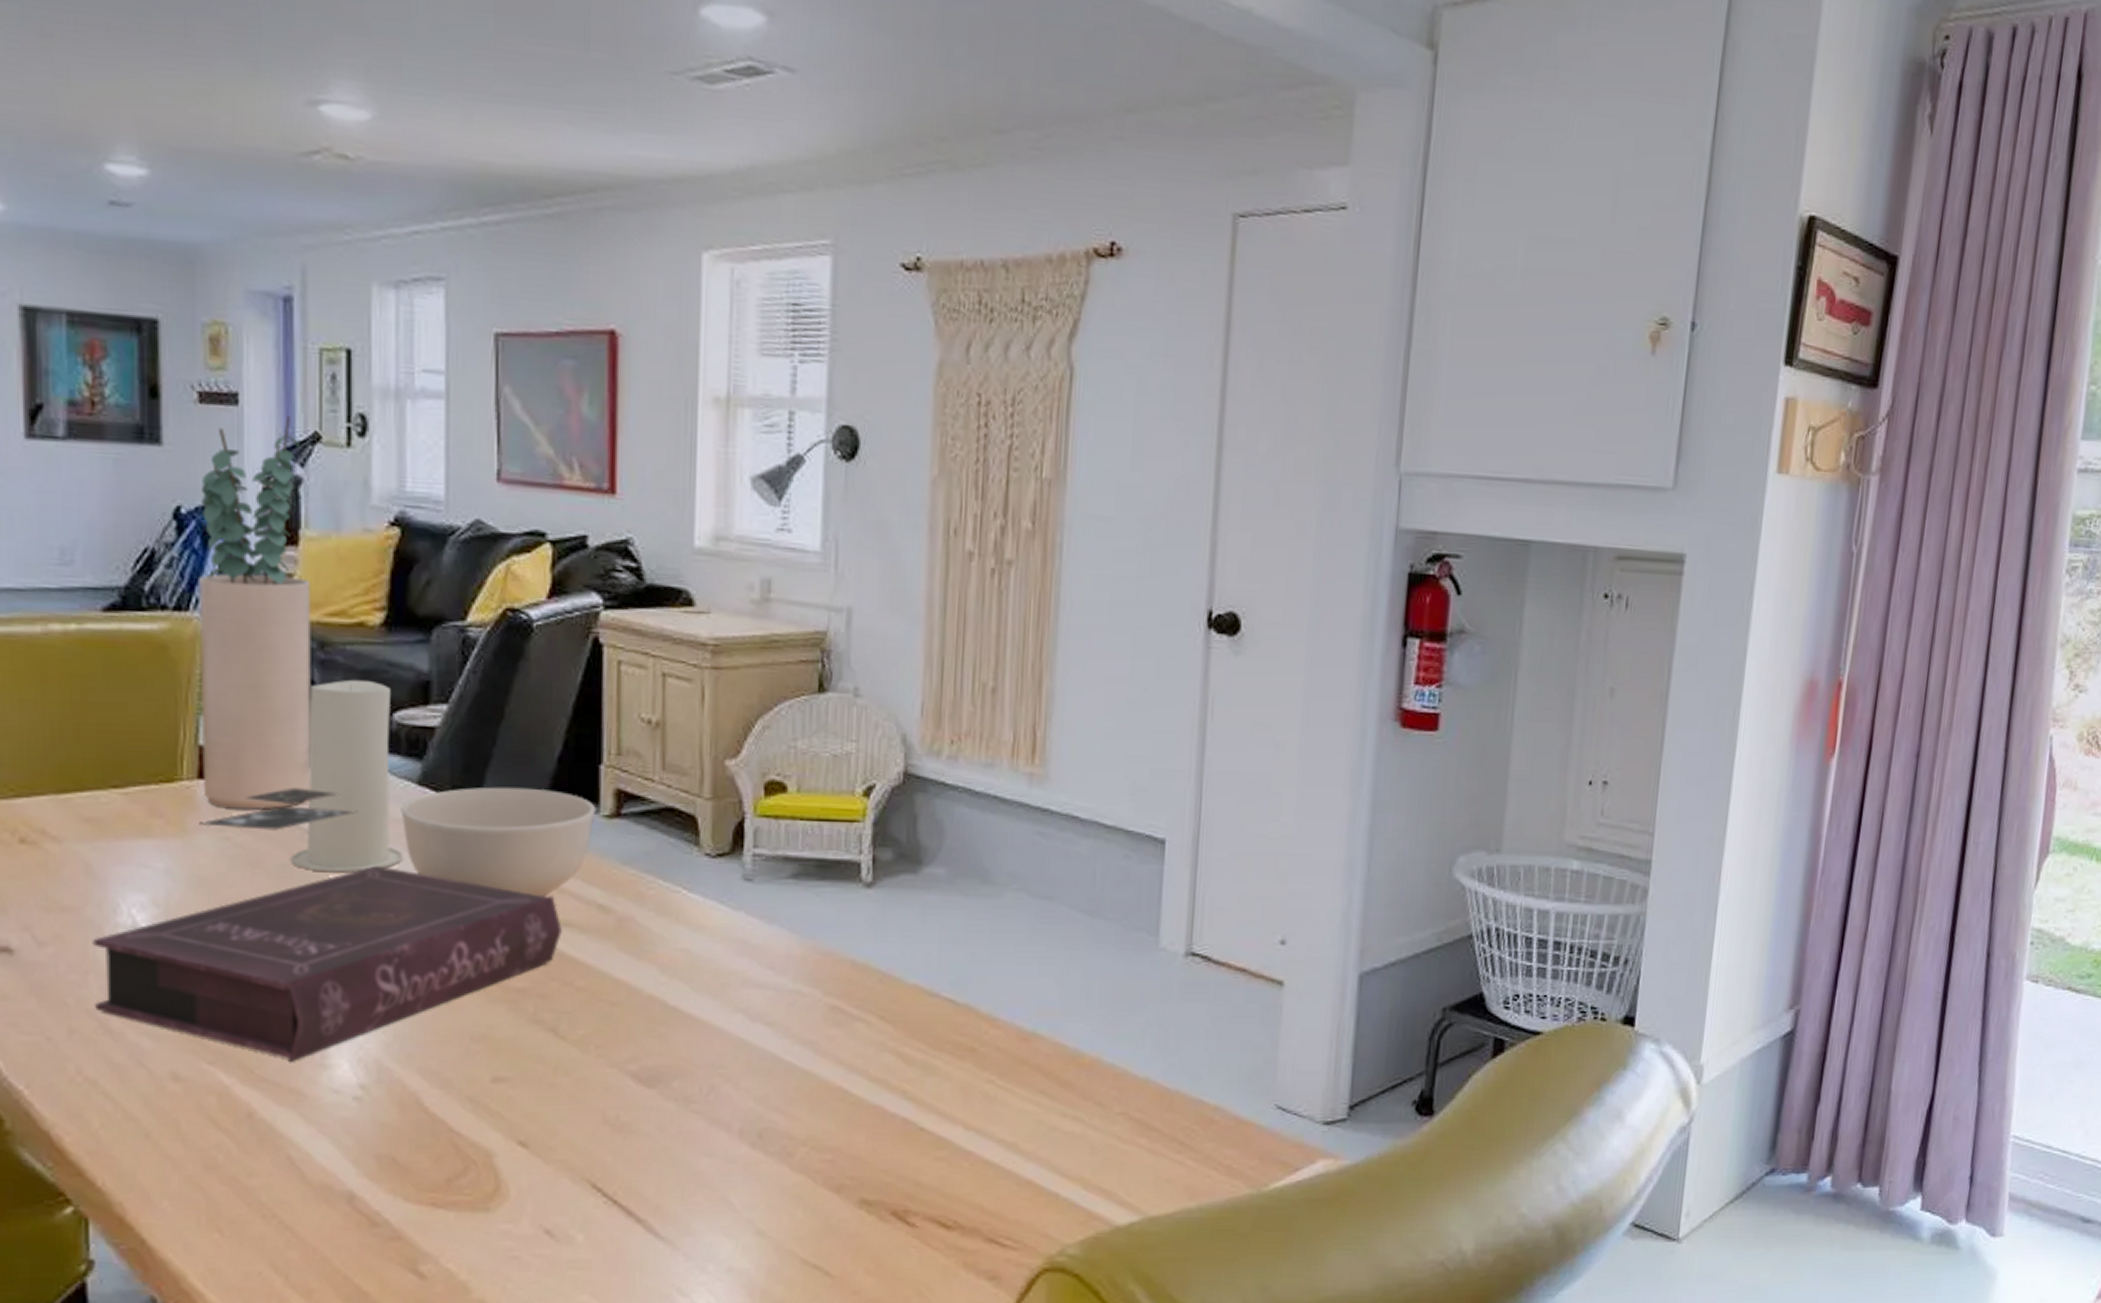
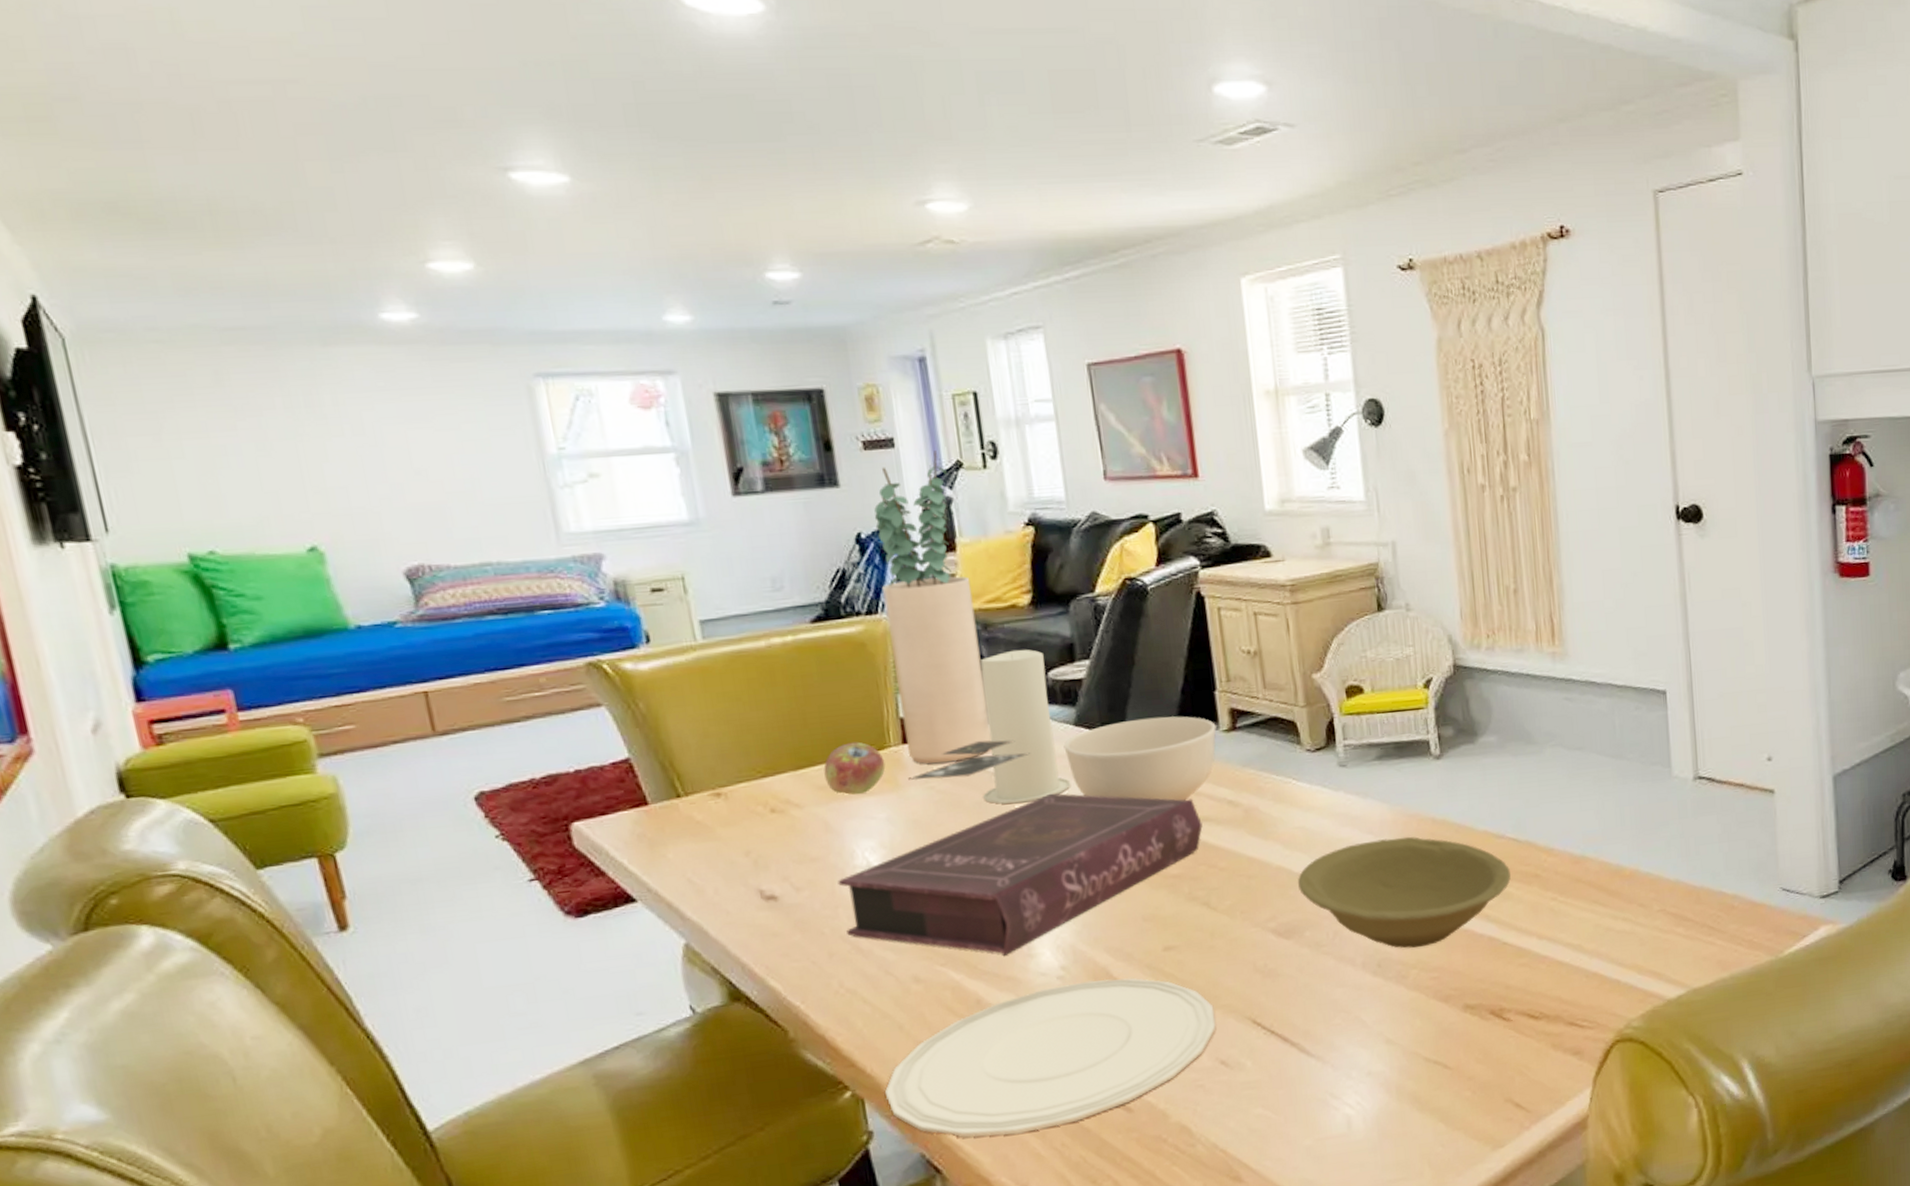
fruit: none [94,768,172,835] -> present [823,741,886,795]
plate: none [115,1107,546,1288] -> present [884,978,1216,1138]
bowl: none [671,978,940,1119] -> present [1297,836,1511,948]

